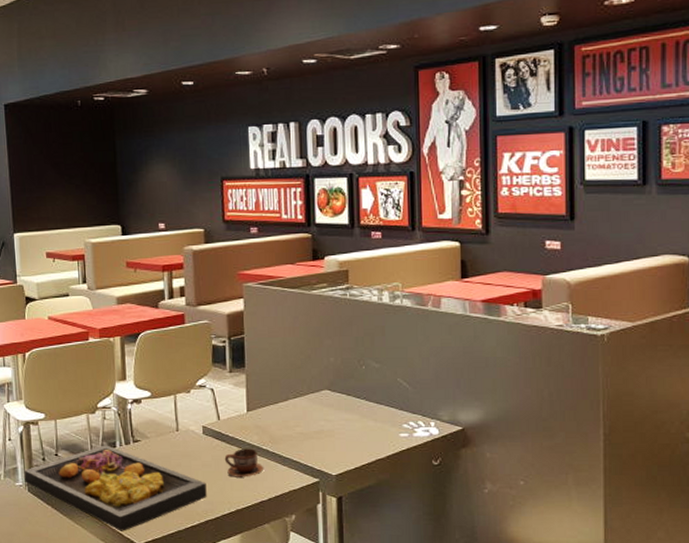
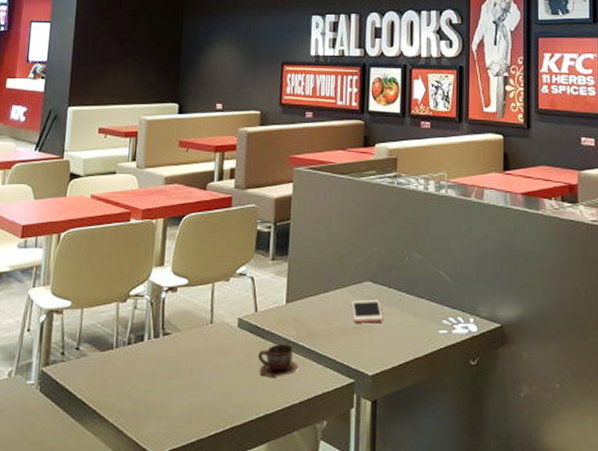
food tray: present [24,445,207,531] -> none [37,338,236,440]
cell phone: none [311,406,344,428] -> present [352,299,384,323]

